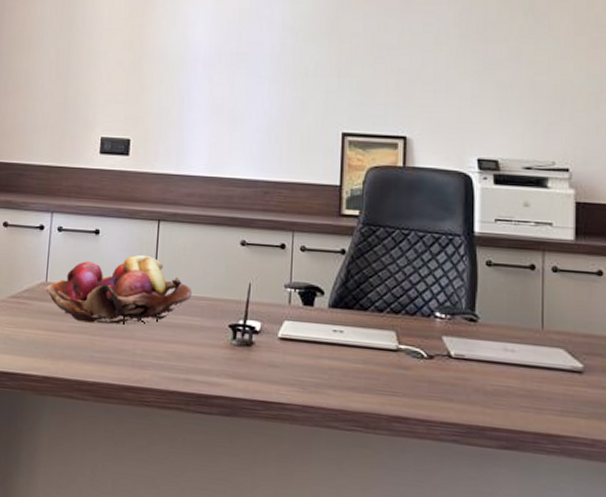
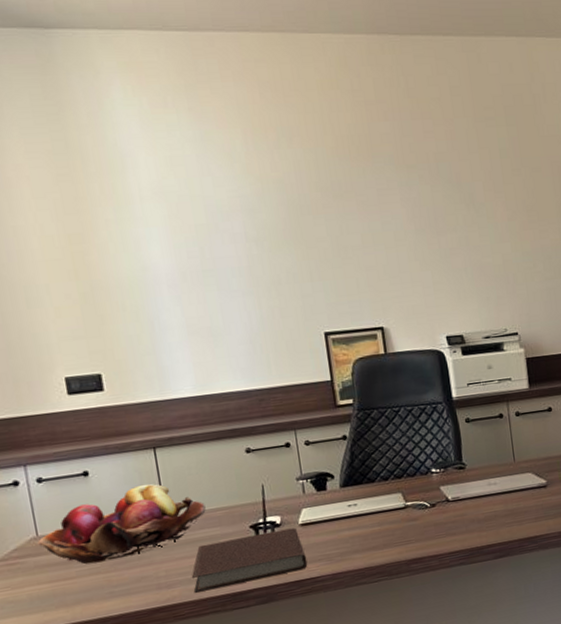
notebook: none [163,332,279,391] -> present [191,527,308,593]

